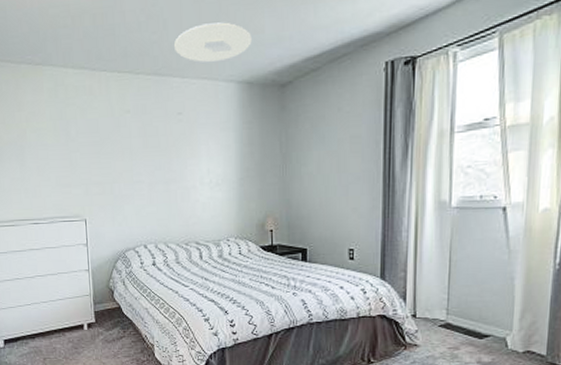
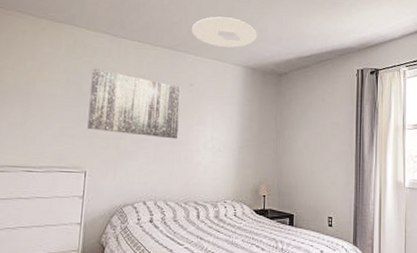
wall art: none [77,110,171,178] -> present [87,69,181,139]

